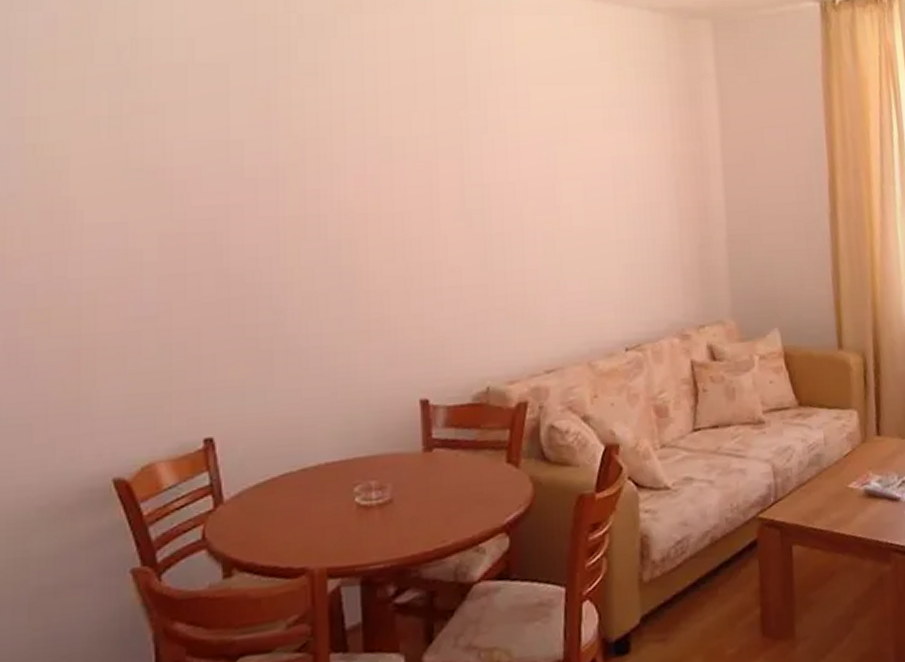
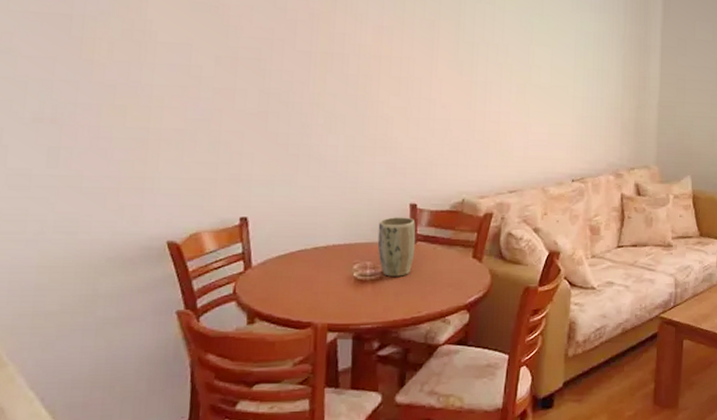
plant pot: none [382,417,432,498] -> present [377,217,416,277]

